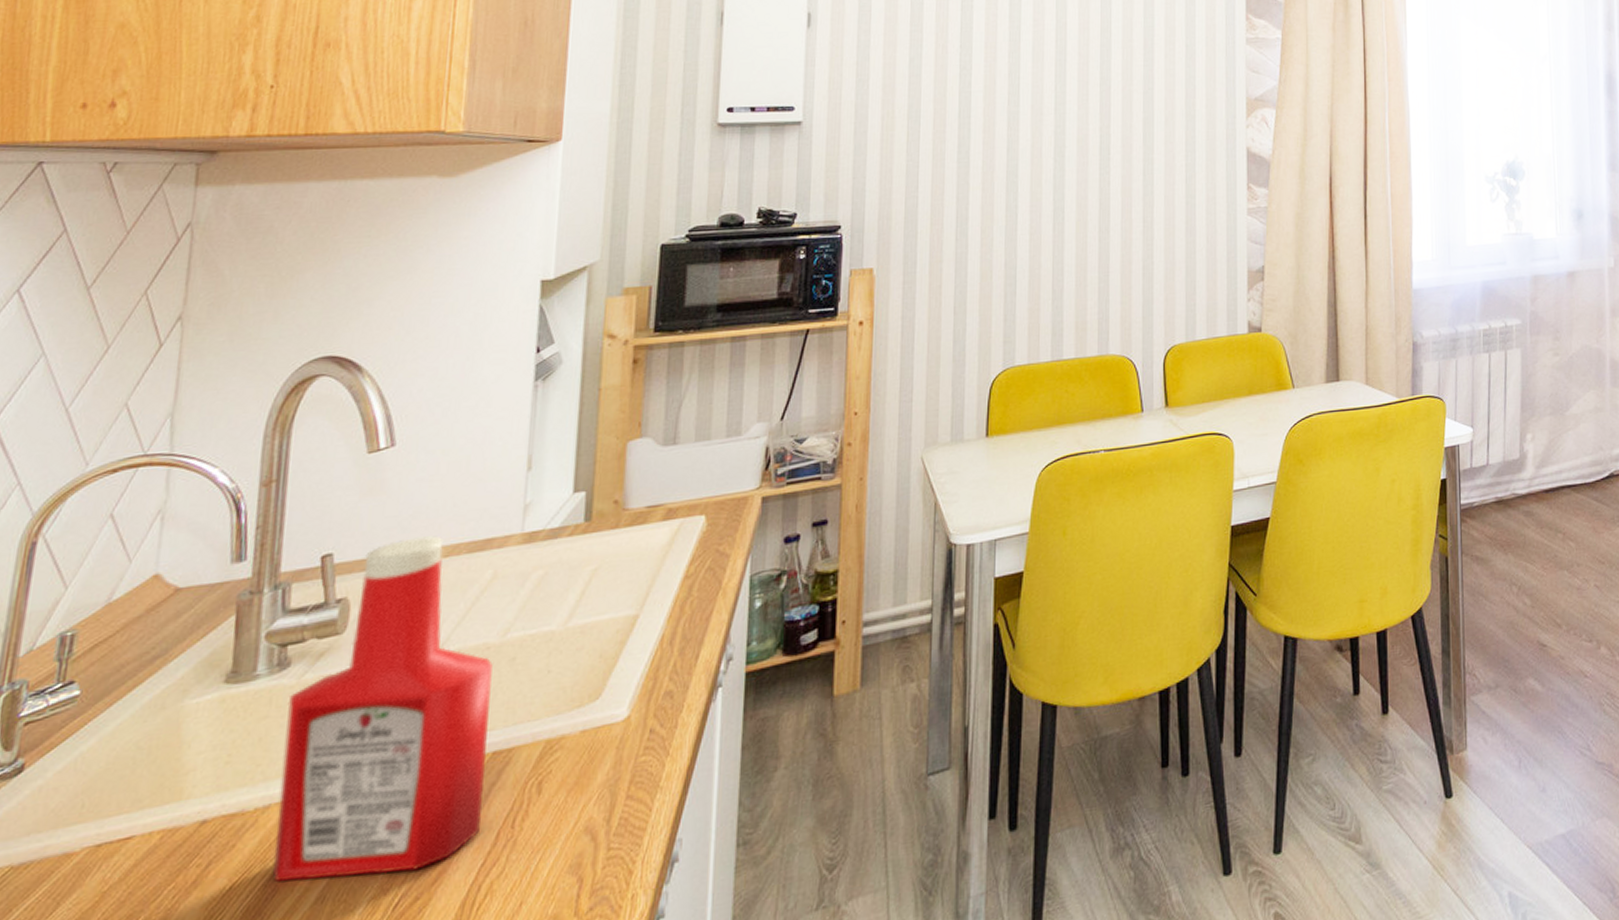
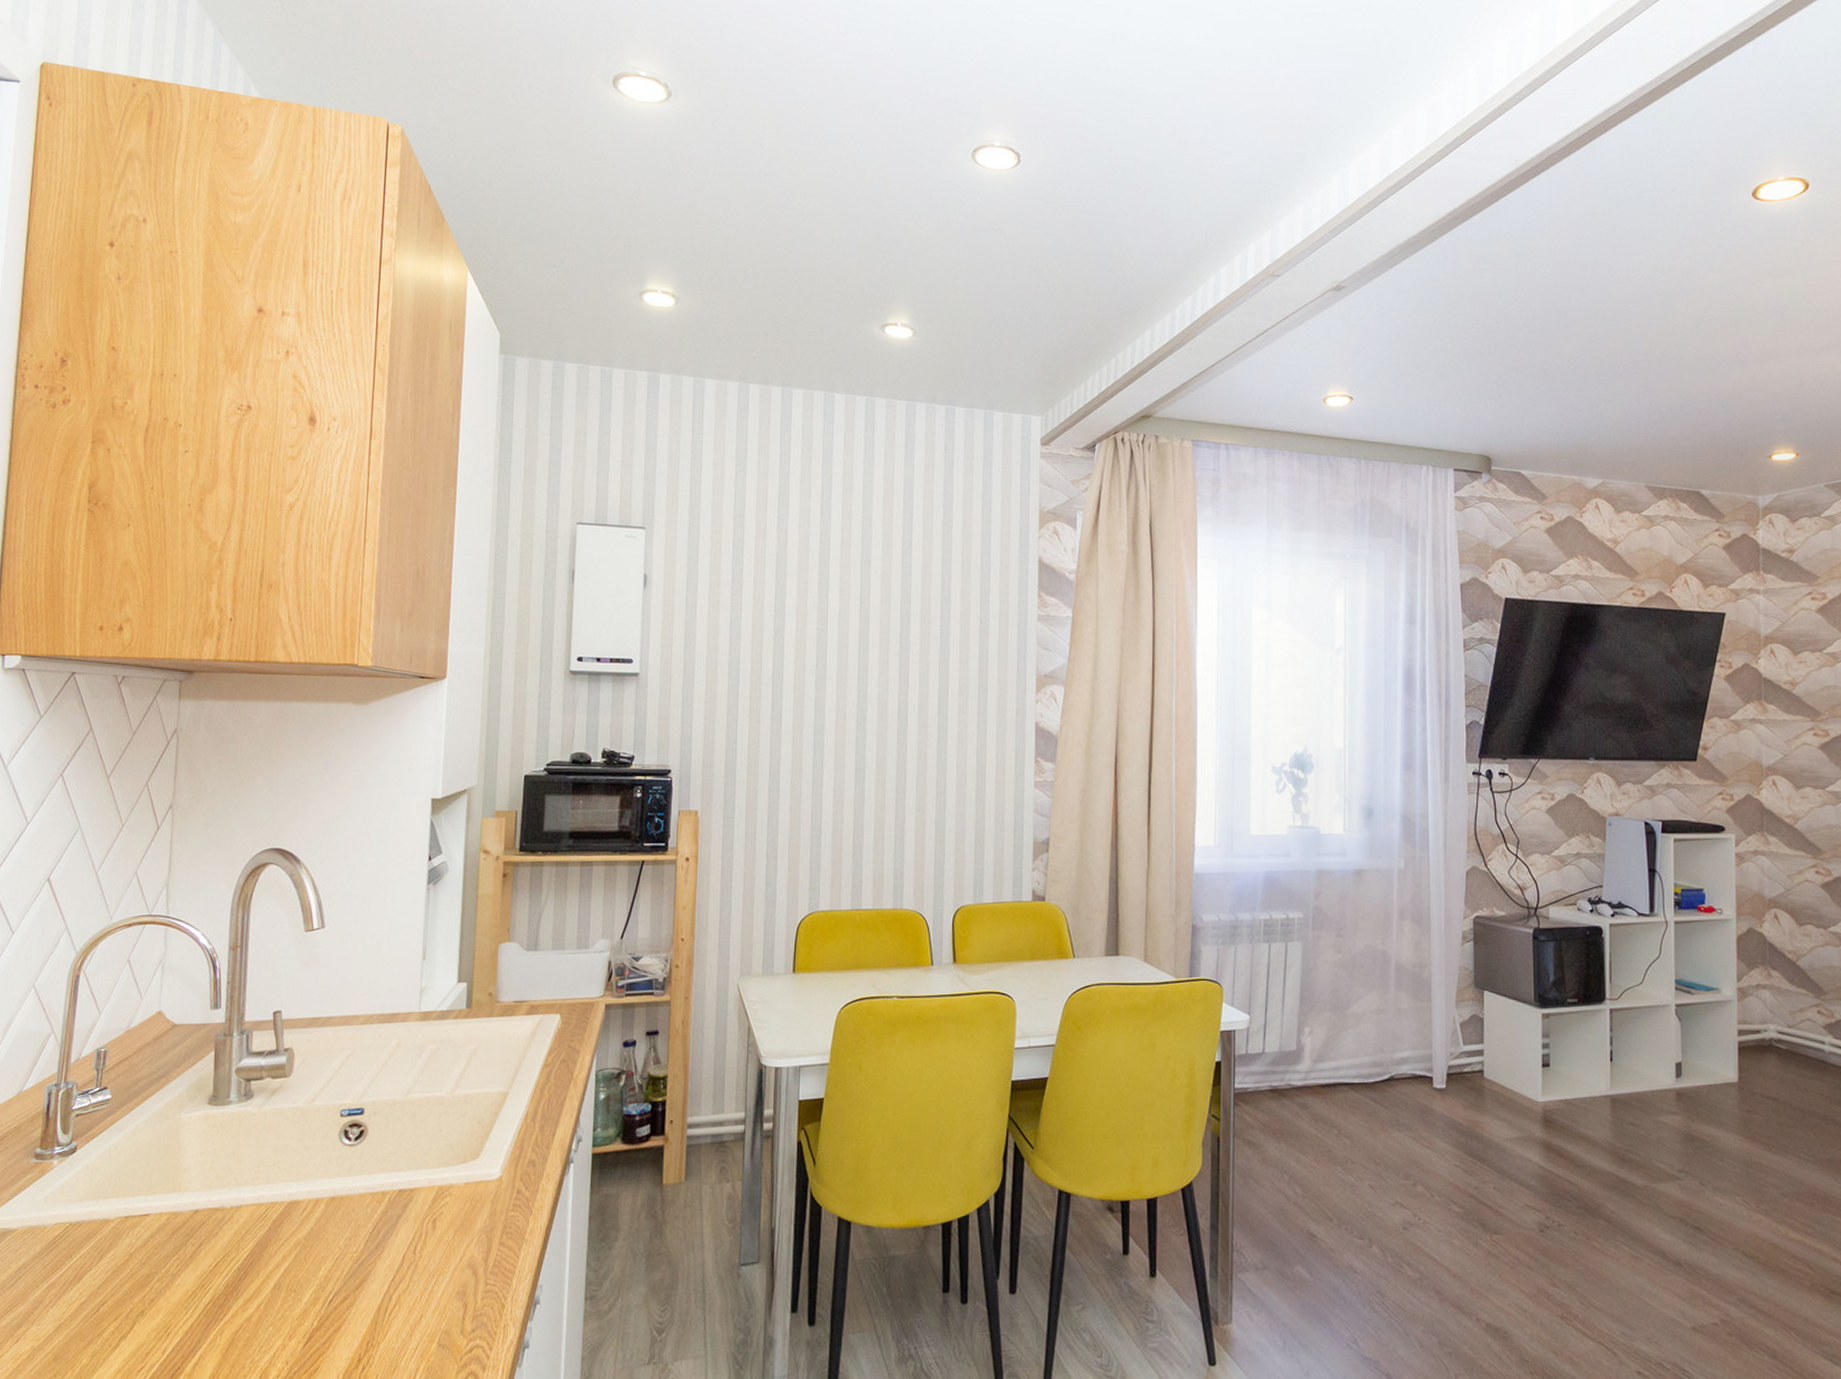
ketchup bottle: present [272,536,493,882] -> none [244,1005,398,1275]

